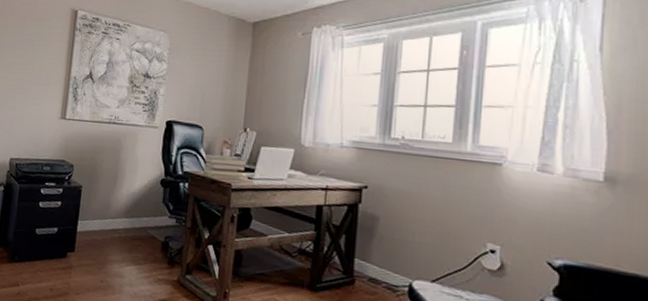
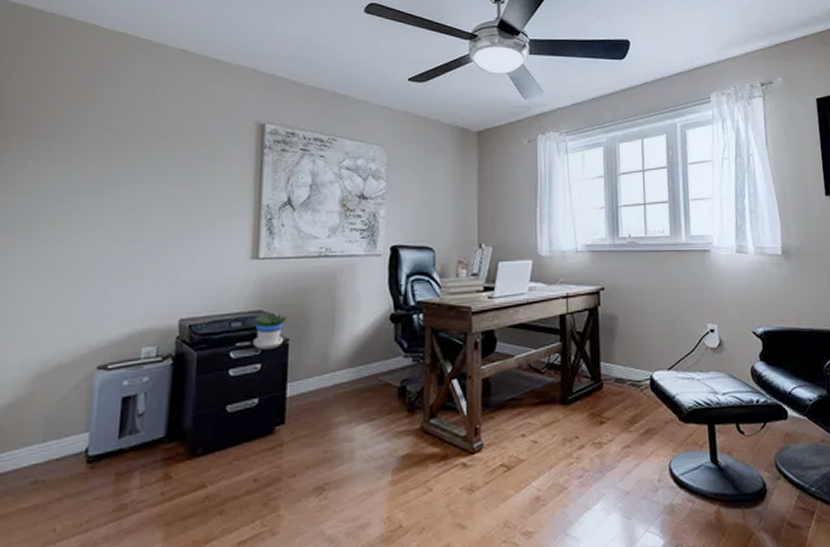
flowerpot: none [57,163,82,192] -> present [253,314,287,349]

